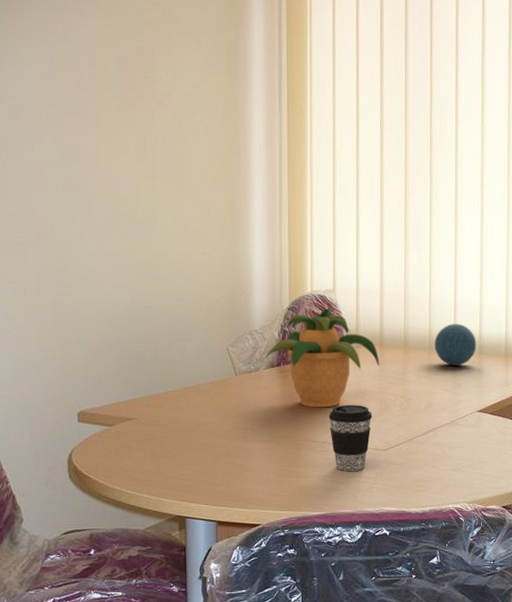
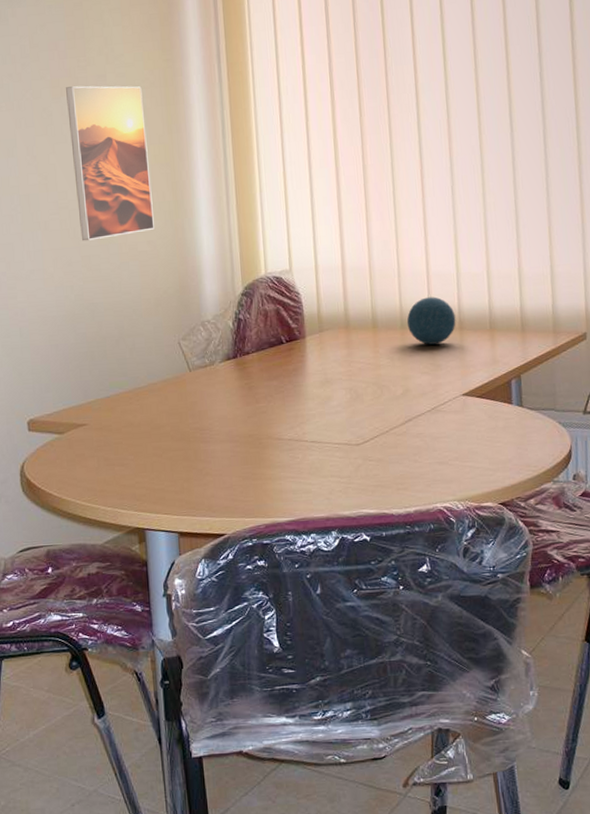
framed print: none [132,100,210,248] -> present [66,85,154,241]
potted plant: present [265,308,379,408] -> none [220,290,346,402]
coffee cup: present [328,404,372,471] -> none [293,395,342,471]

